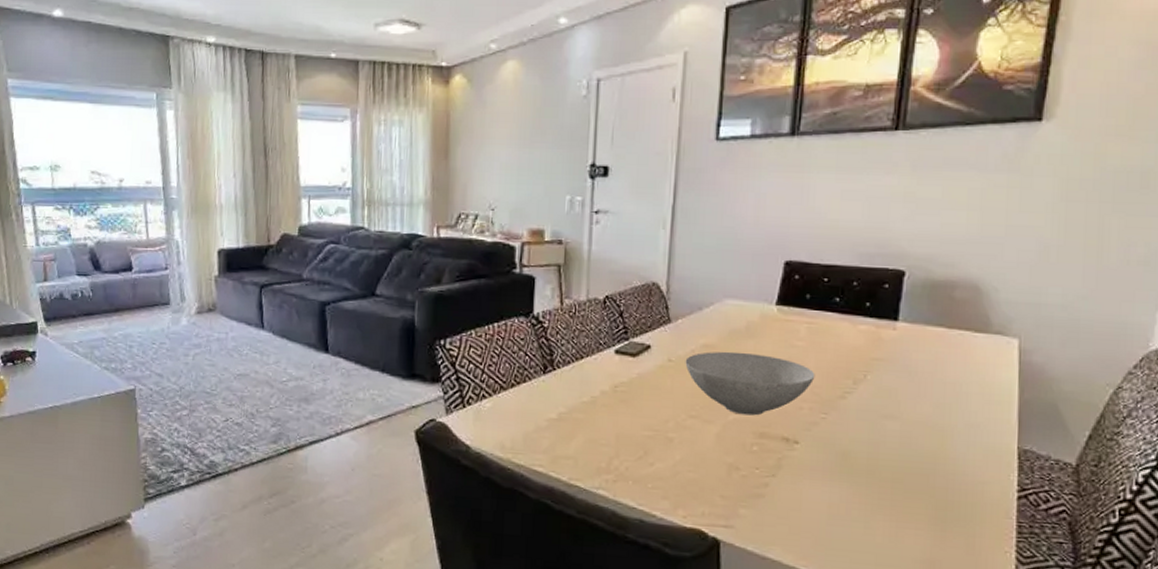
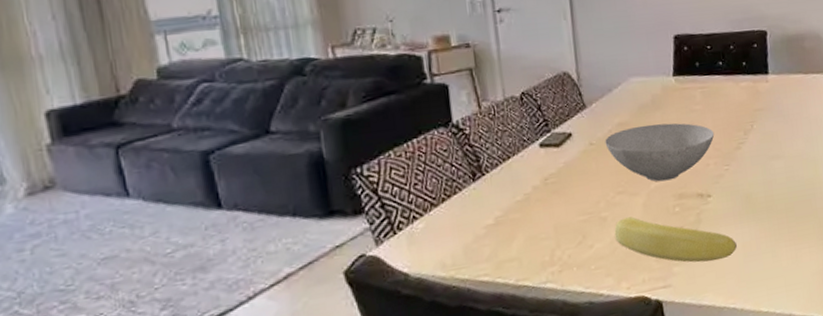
banana: none [679,444,821,515] -> present [614,216,737,263]

